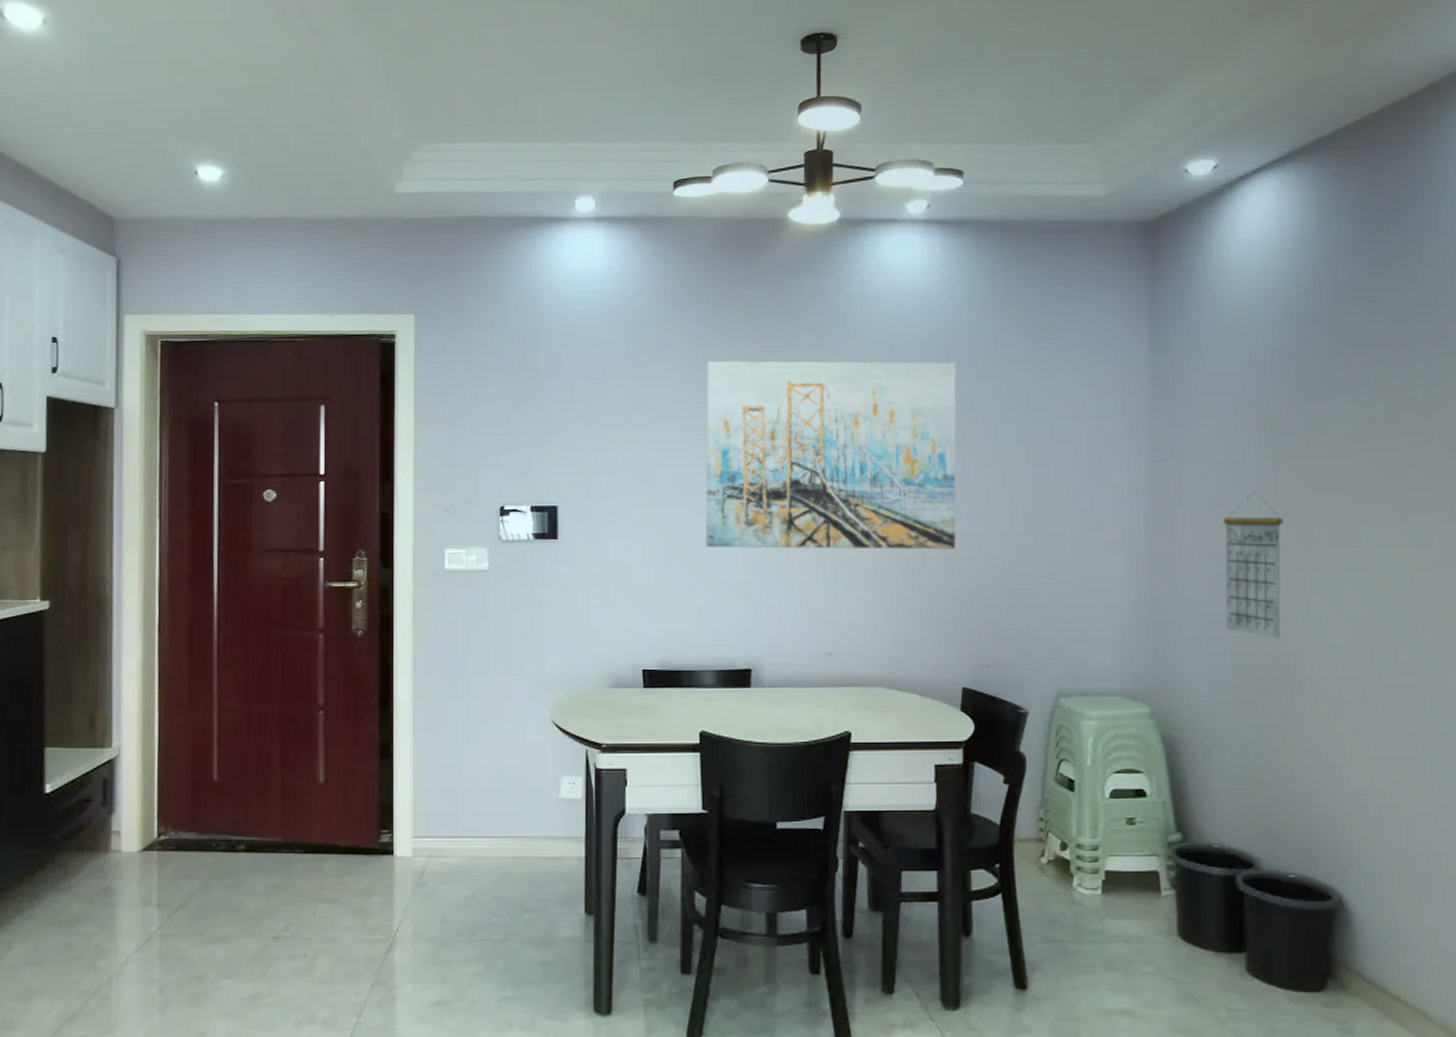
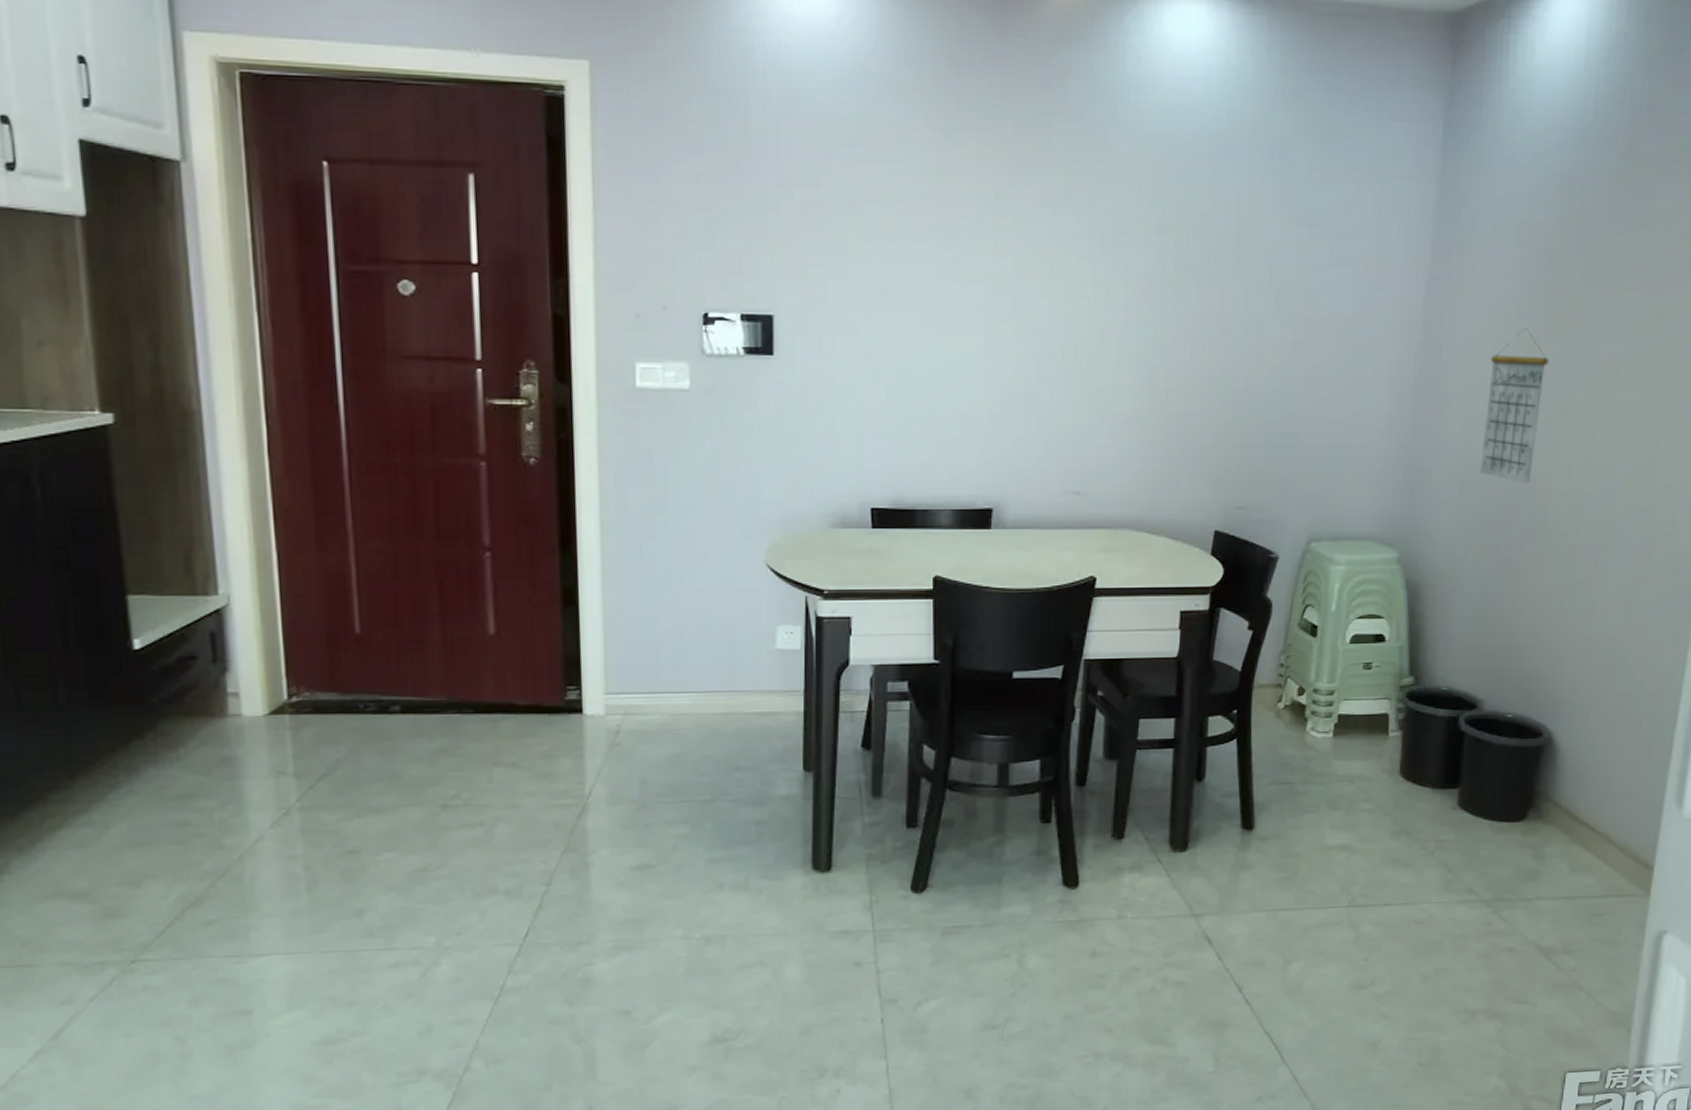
wall art: present [705,361,957,550] -> none [947,147,1235,381]

